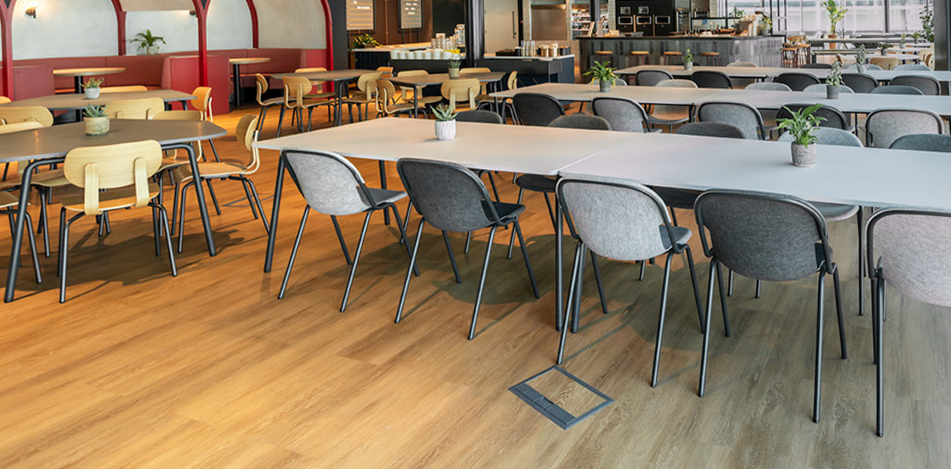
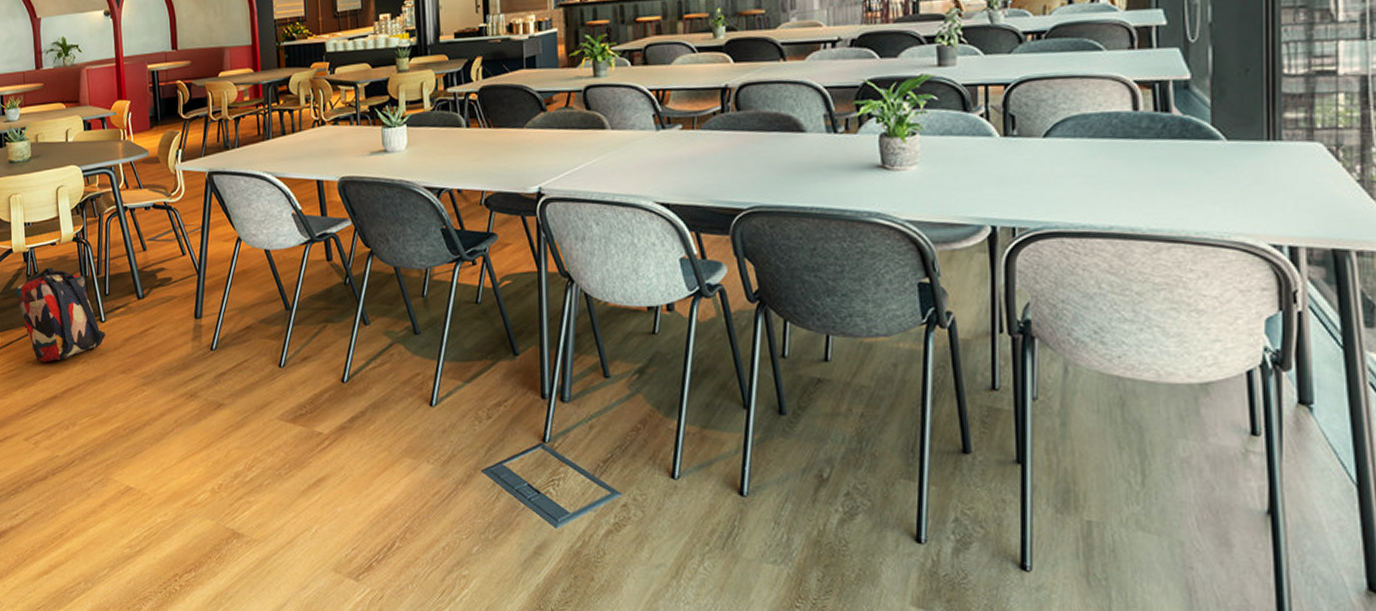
backpack: none [86,228,177,313] -> present [15,267,106,363]

